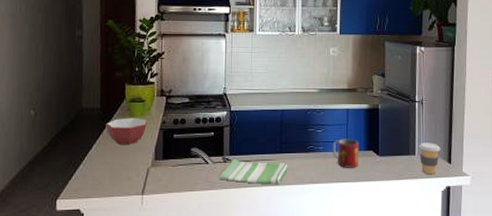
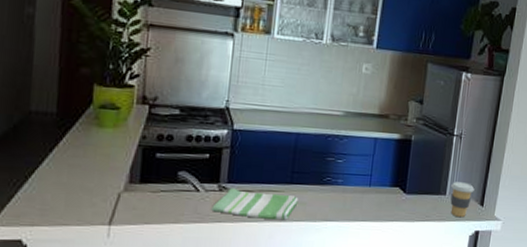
bowl: present [104,117,148,144] -> none [61,128,123,162]
mug: present [332,139,359,168] -> none [352,172,385,206]

